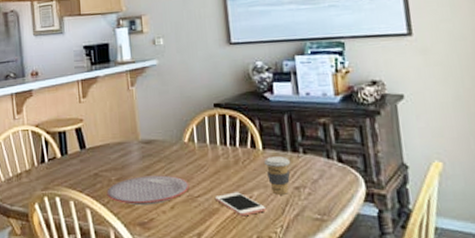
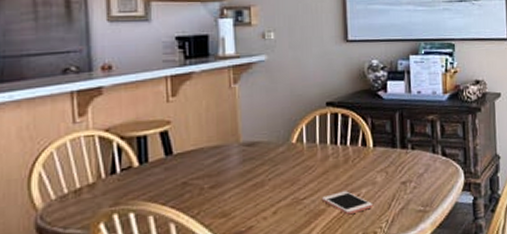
plate: present [106,175,190,206] -> none [197,178,295,214]
coffee cup: present [264,156,291,195] -> none [374,153,399,191]

